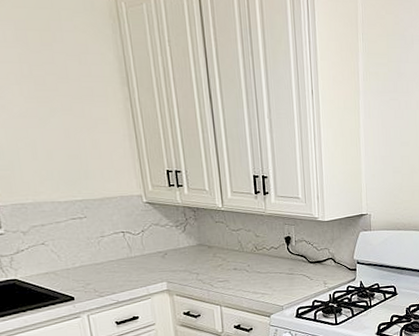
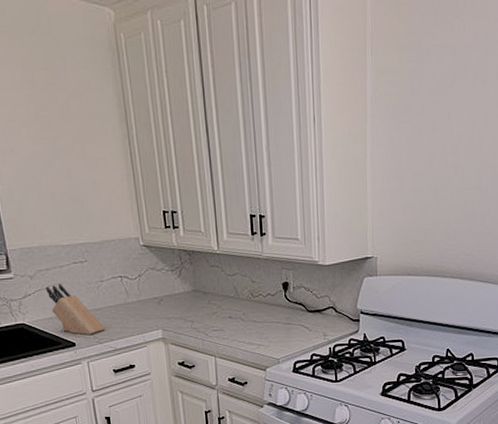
knife block: none [41,239,107,289] -> present [46,284,106,335]

